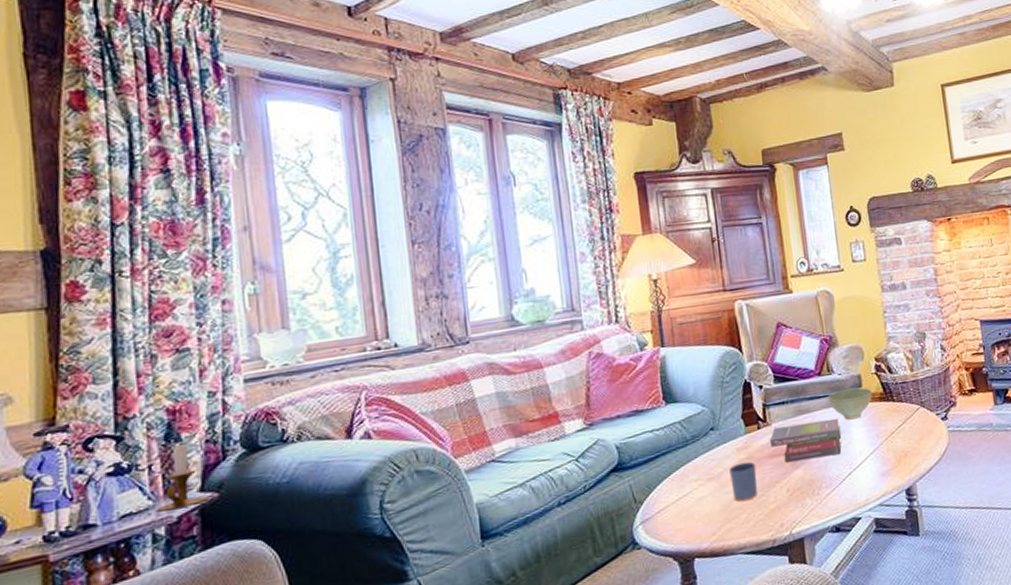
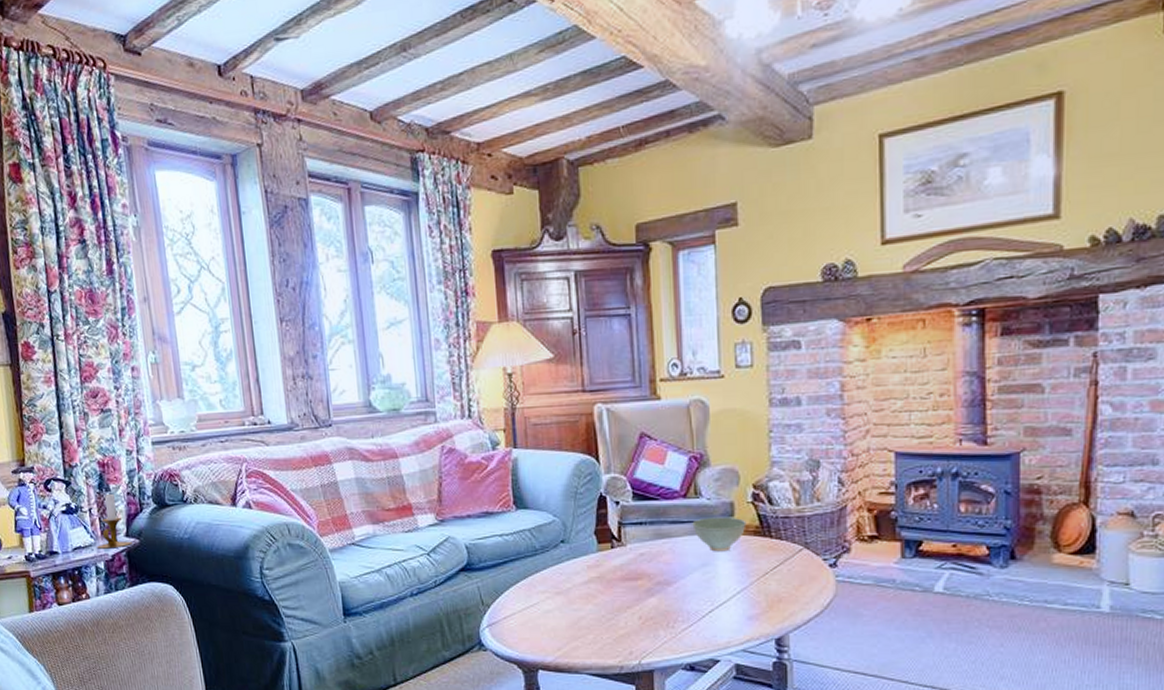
mug: present [729,461,757,502] -> none [578,581,607,622]
books: present [770,418,842,462] -> none [624,548,705,589]

